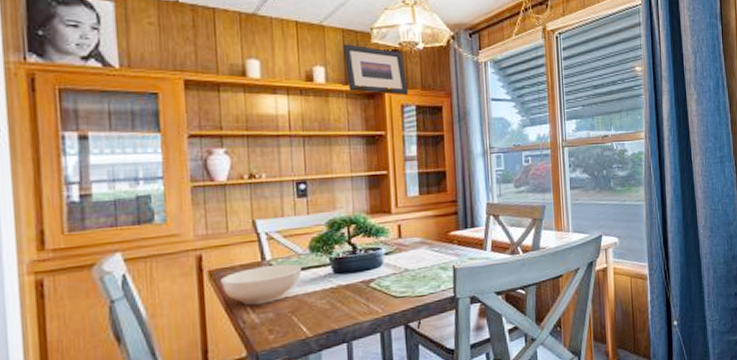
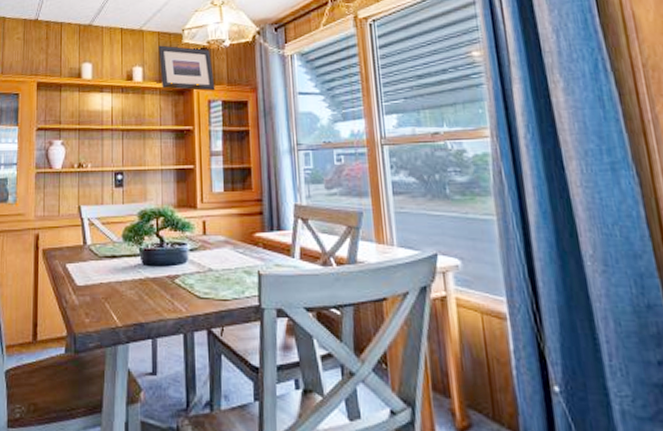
bowl: present [219,264,303,306] -> none [50,251,116,287]

